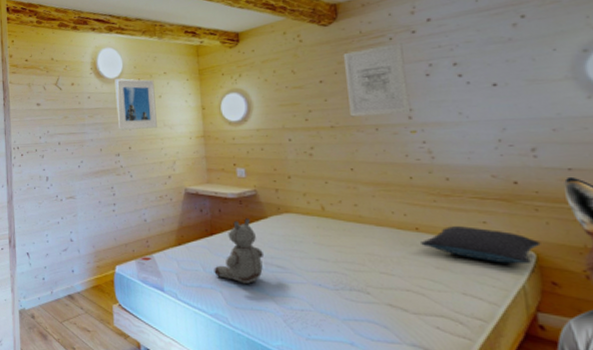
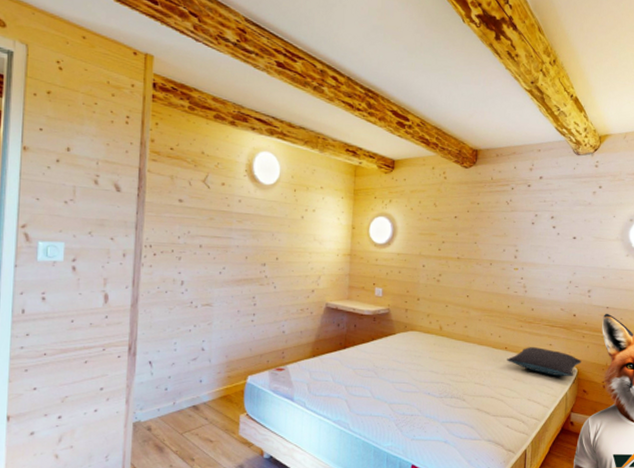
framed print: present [115,78,157,130] -> none [267,186,310,241]
stuffed bear: present [214,217,265,284] -> none [342,333,388,393]
wall art: present [343,43,411,117] -> none [473,193,520,254]

